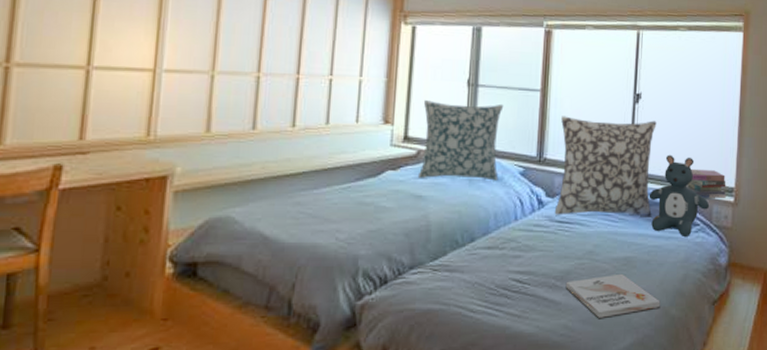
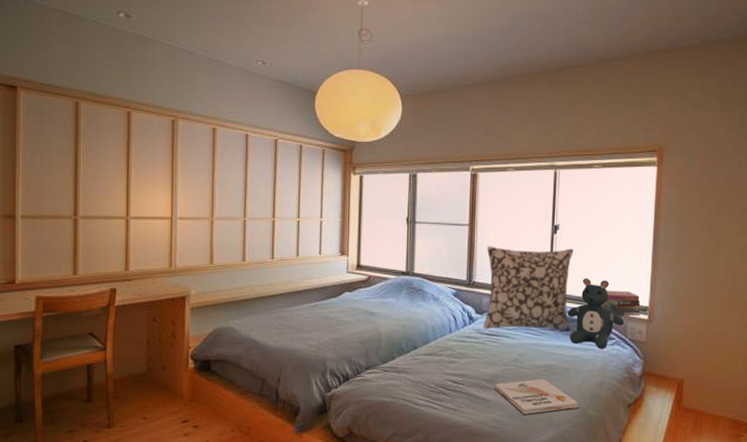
pillow: present [417,100,504,181] -> none [369,236,437,300]

